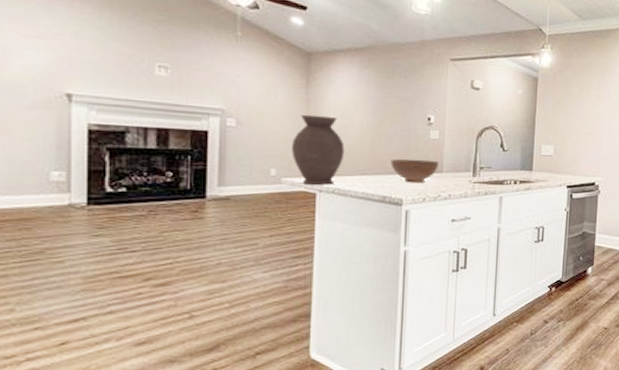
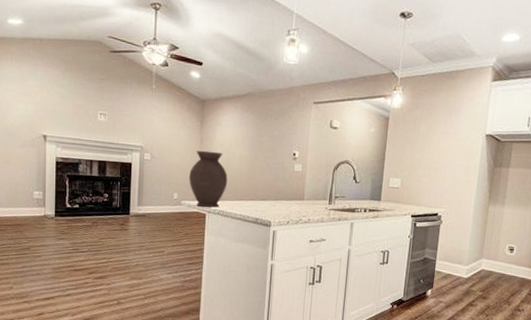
bowl: present [390,158,439,183] -> none [262,187,301,209]

